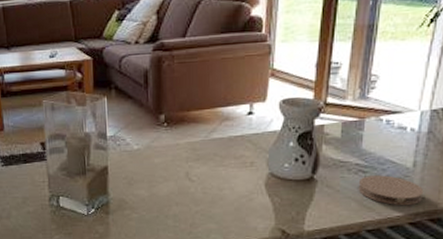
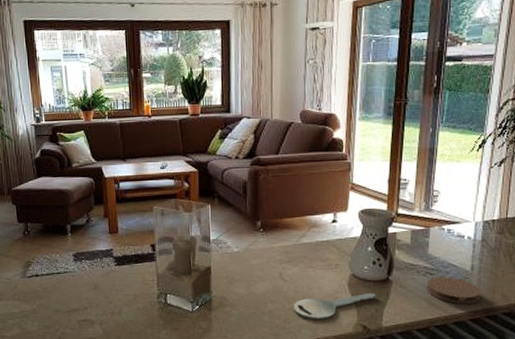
key: none [202,194,298,223] -> present [294,293,376,319]

